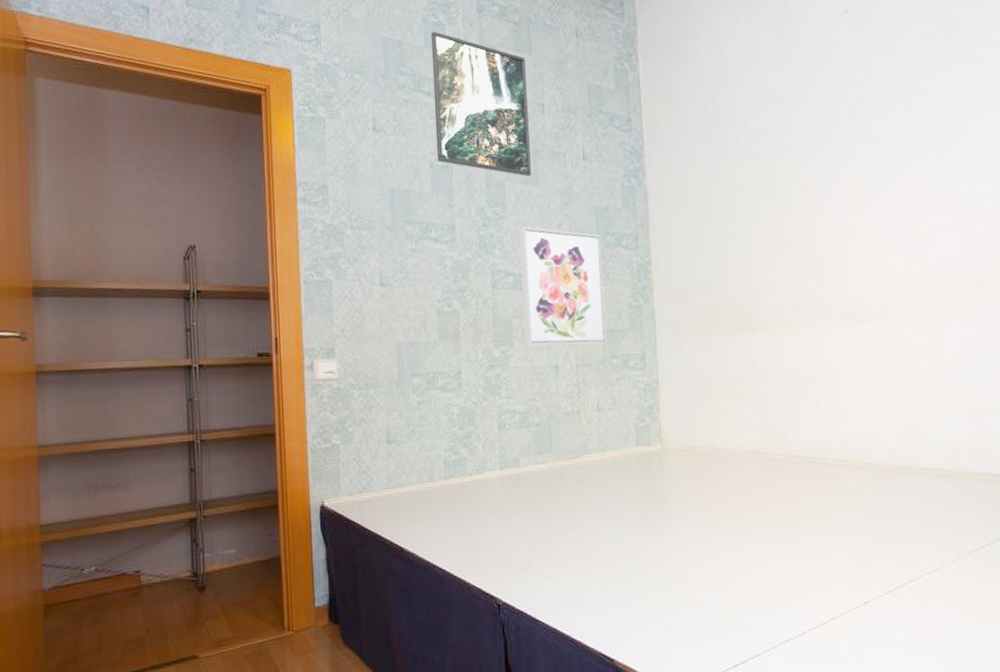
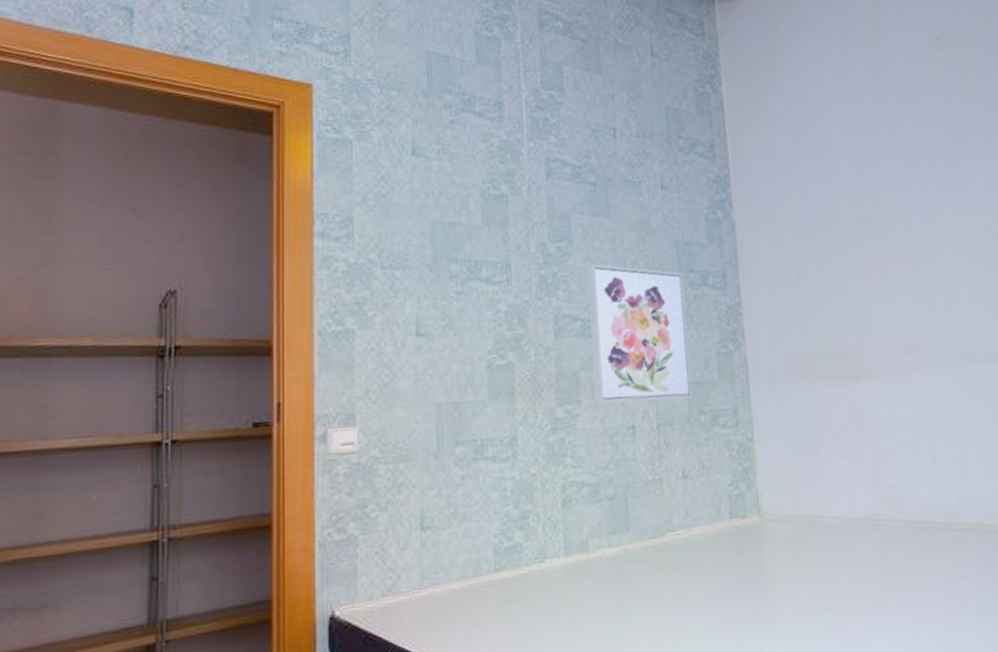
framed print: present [430,31,531,177] -> none [483,46,602,208]

